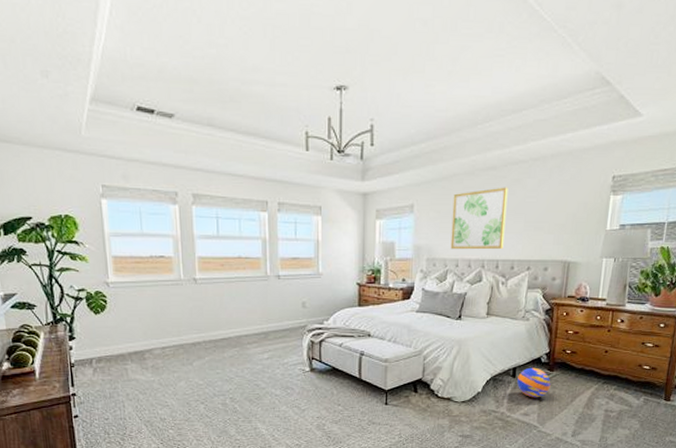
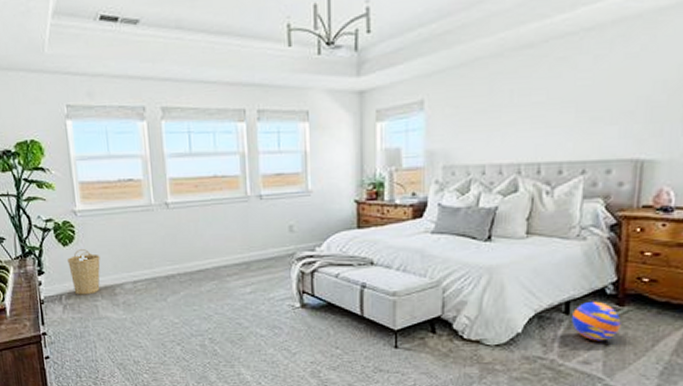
basket: none [99,318,131,359] -> present [68,249,101,295]
wall art: present [450,187,508,250] -> none [474,68,551,153]

